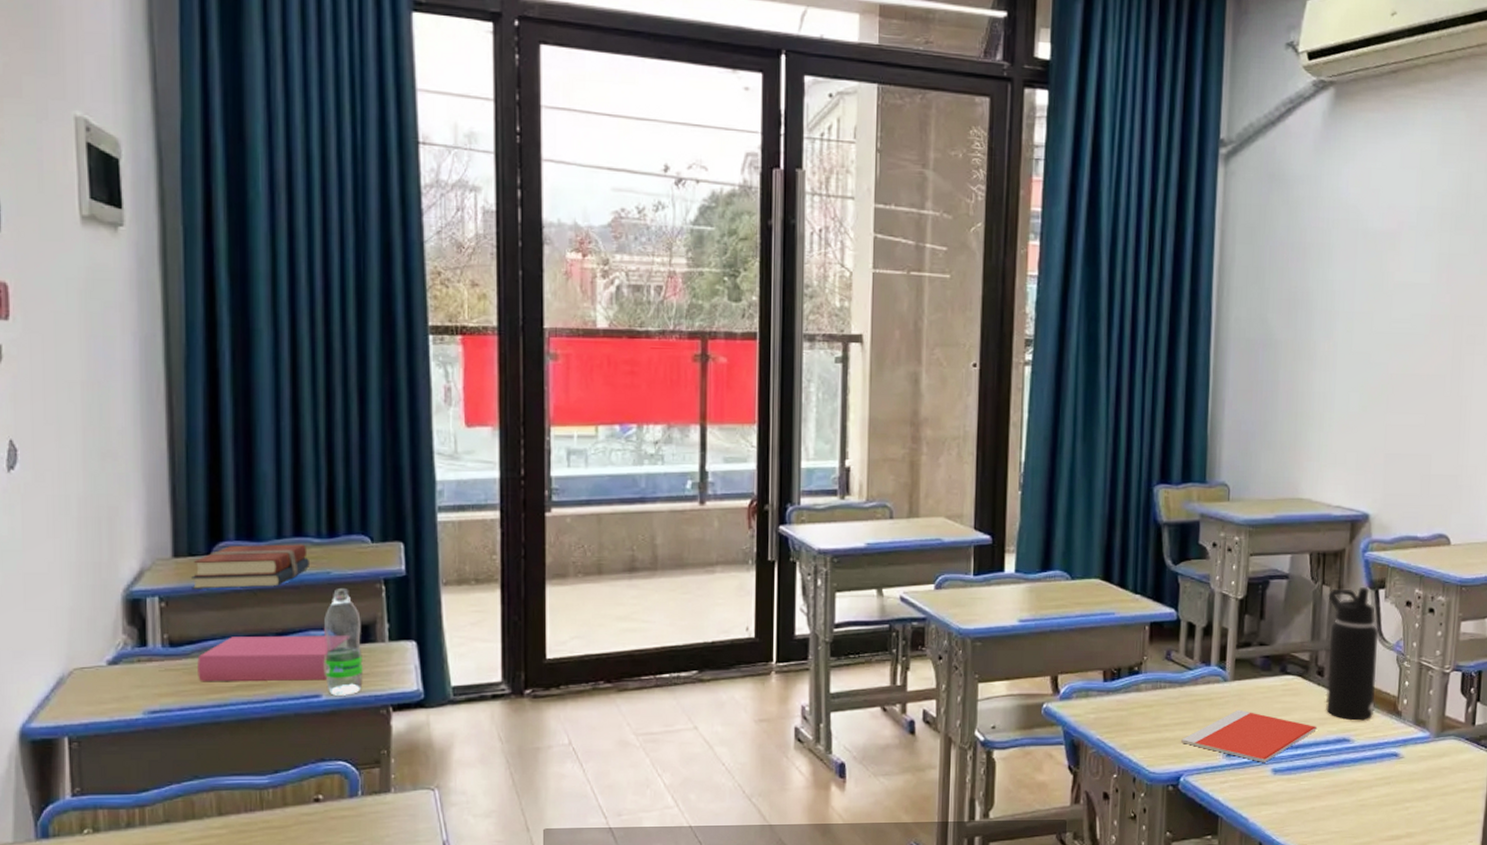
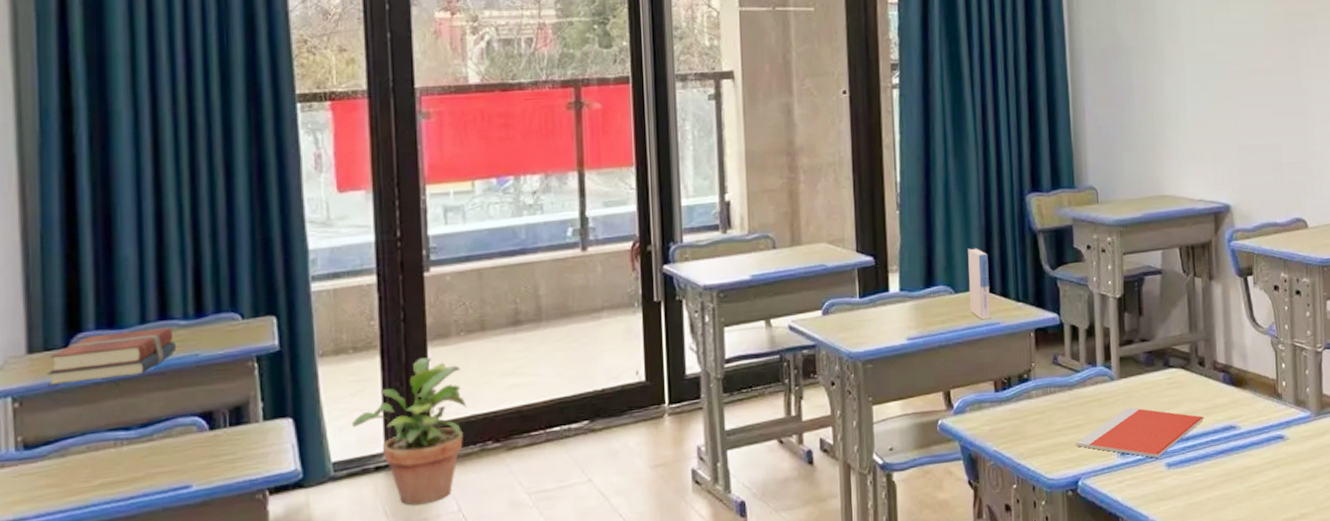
book: present [197,635,328,681] -> none [55,421,198,483]
bottle: present [323,587,363,696] -> none [192,369,236,485]
potted plant: none [472,595,582,735] -> present [352,357,468,506]
book: none [1085,535,1109,609] -> present [968,248,991,320]
water bottle: present [1326,587,1378,721] -> none [1201,276,1256,408]

